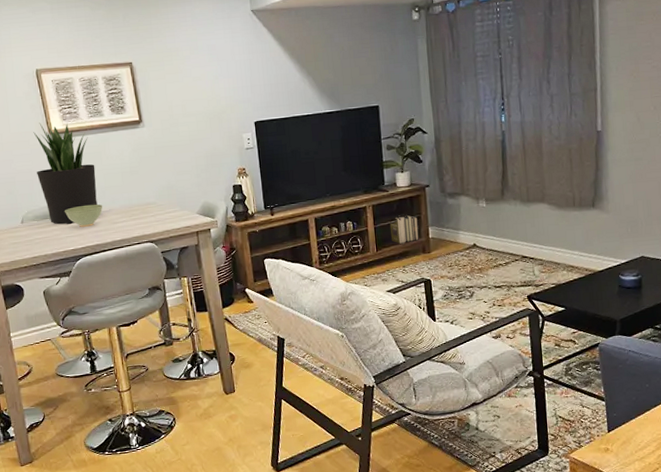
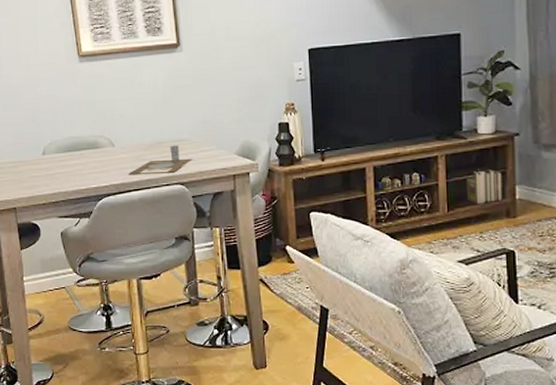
planter: present [33,122,97,225] -> none [61,43,126,159]
bowl: present [64,204,103,227] -> none [88,137,131,163]
place setting: none [102,208,160,236] -> present [128,145,193,174]

